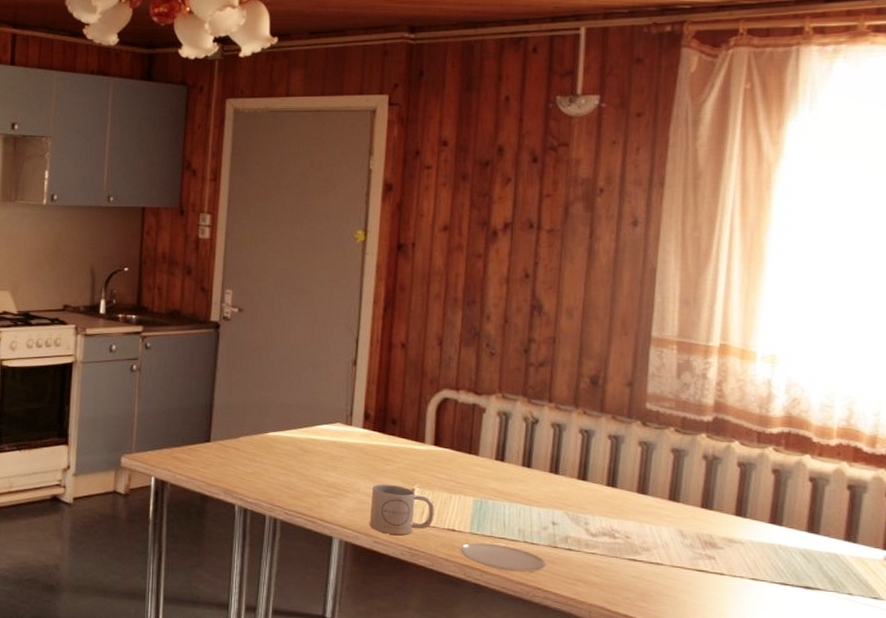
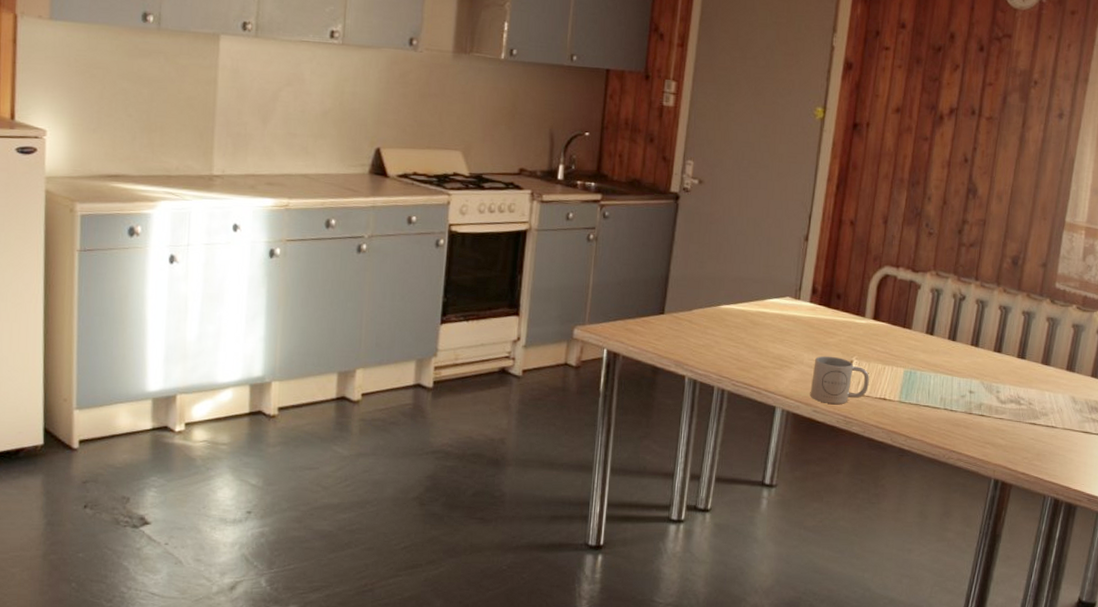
plate: present [459,542,547,573] -> none [888,410,962,437]

